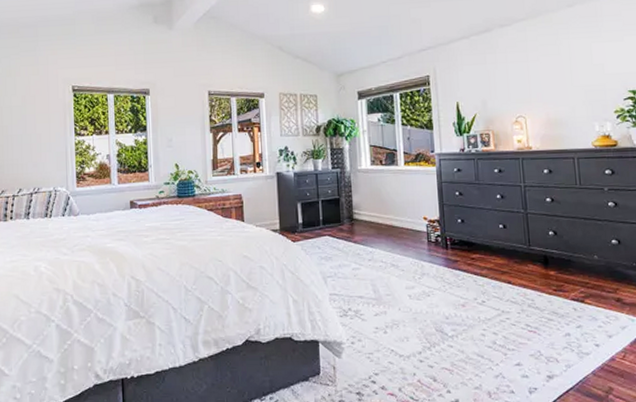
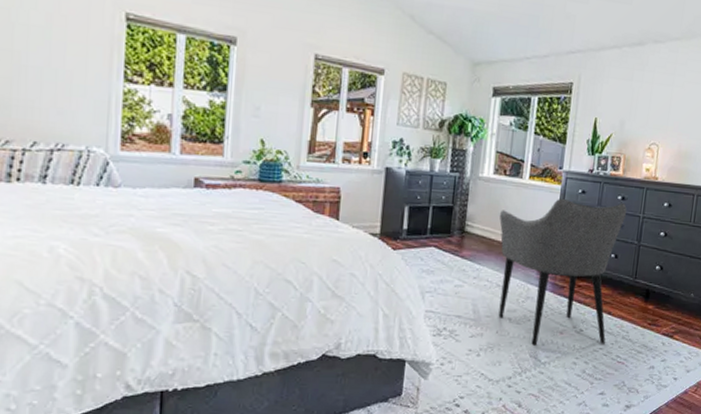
armchair: none [383,175,511,320] -> present [498,198,627,346]

